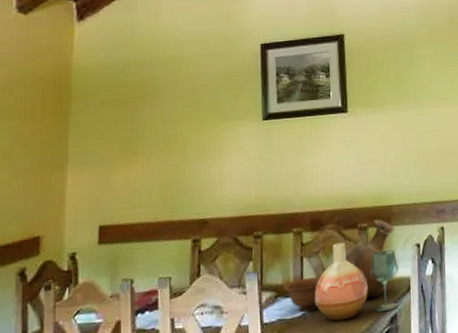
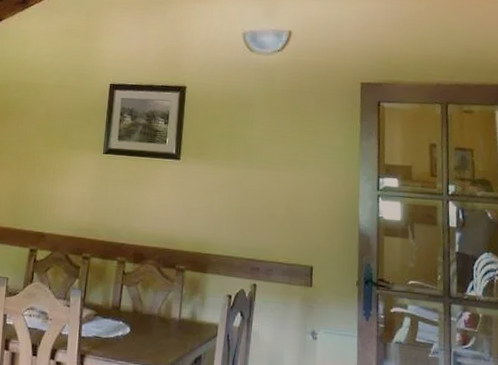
bowl: present [283,277,320,312] -> none [102,304,136,336]
vase: present [314,242,368,321] -> none [128,278,178,351]
jug: present [345,219,395,298] -> none [161,264,210,337]
wine glass: present [369,249,399,312] -> none [181,294,209,352]

